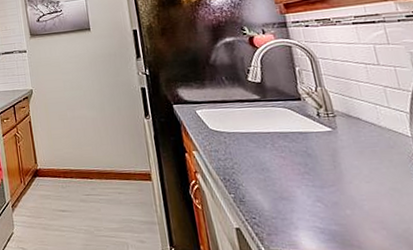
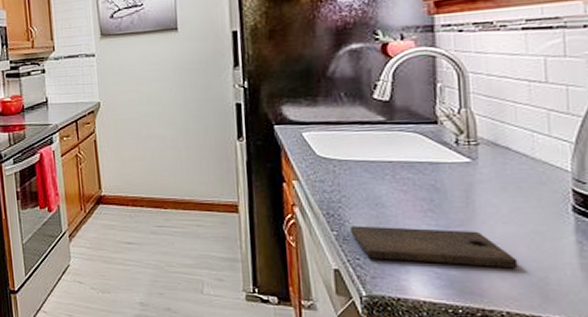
cutting board: none [244,188,385,222] -> present [350,226,518,269]

